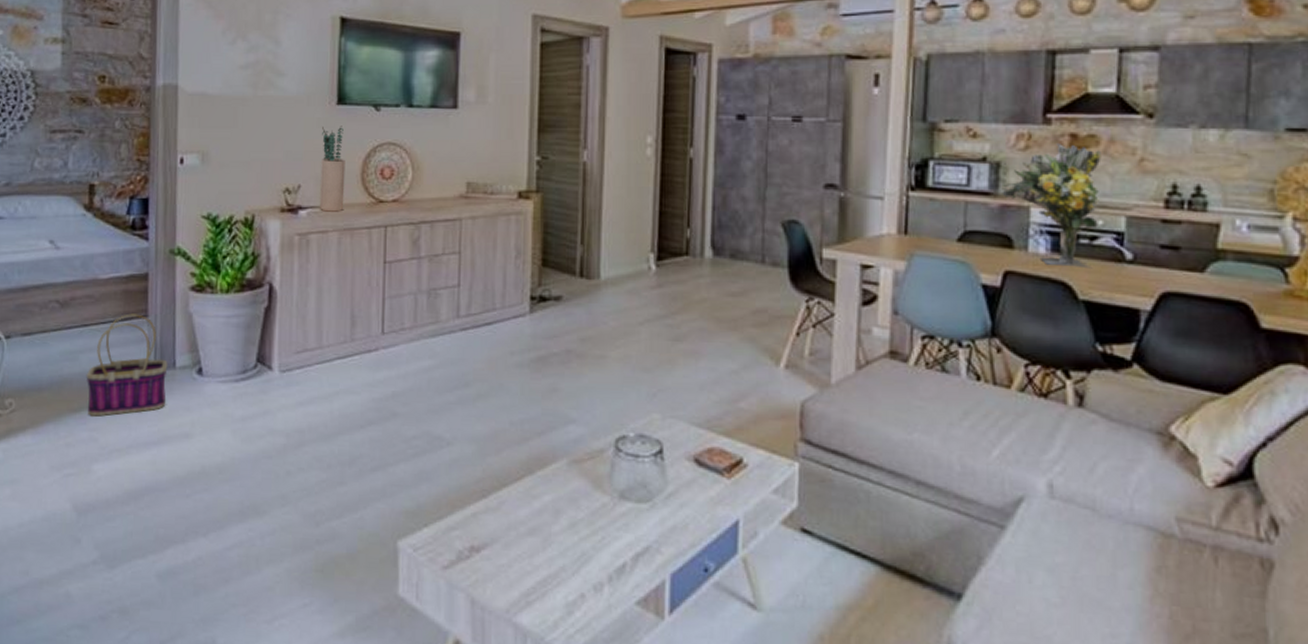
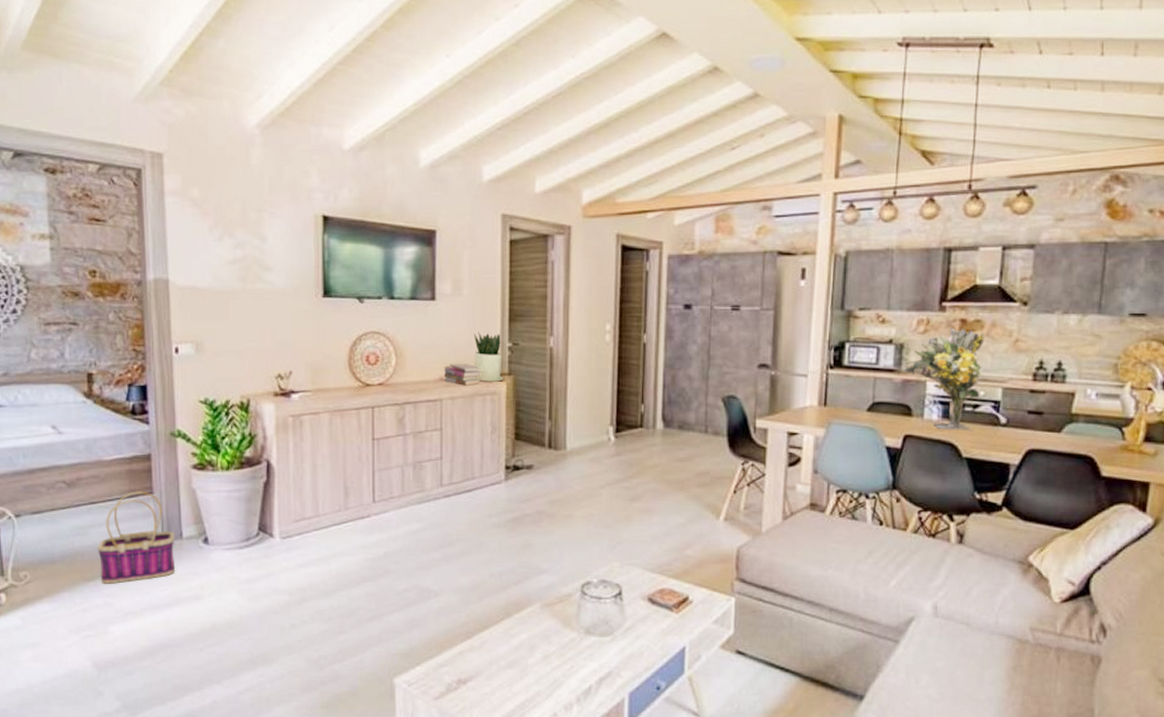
vase: present [320,126,345,212] -> none [310,316,334,395]
books: none [465,178,507,204] -> present [444,363,482,386]
planter: none [497,144,531,201] -> present [473,332,504,383]

